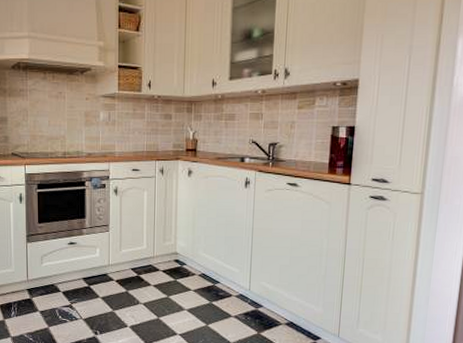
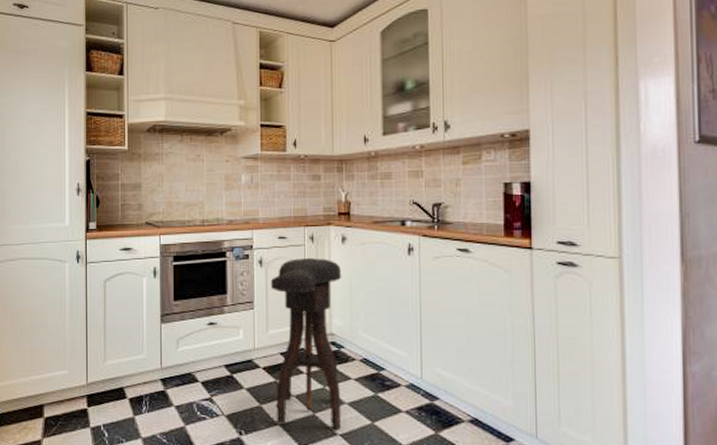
stool: none [124,187,187,330] -> present [270,257,342,430]

